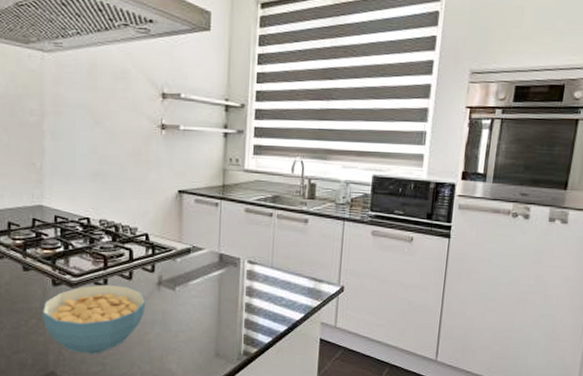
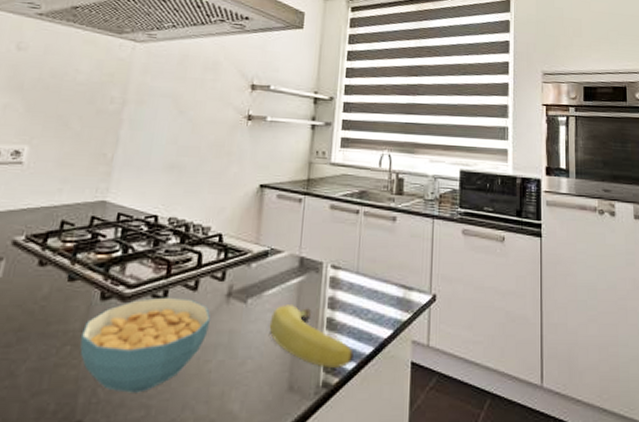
banana: none [196,292,269,341] -> present [269,305,354,368]

